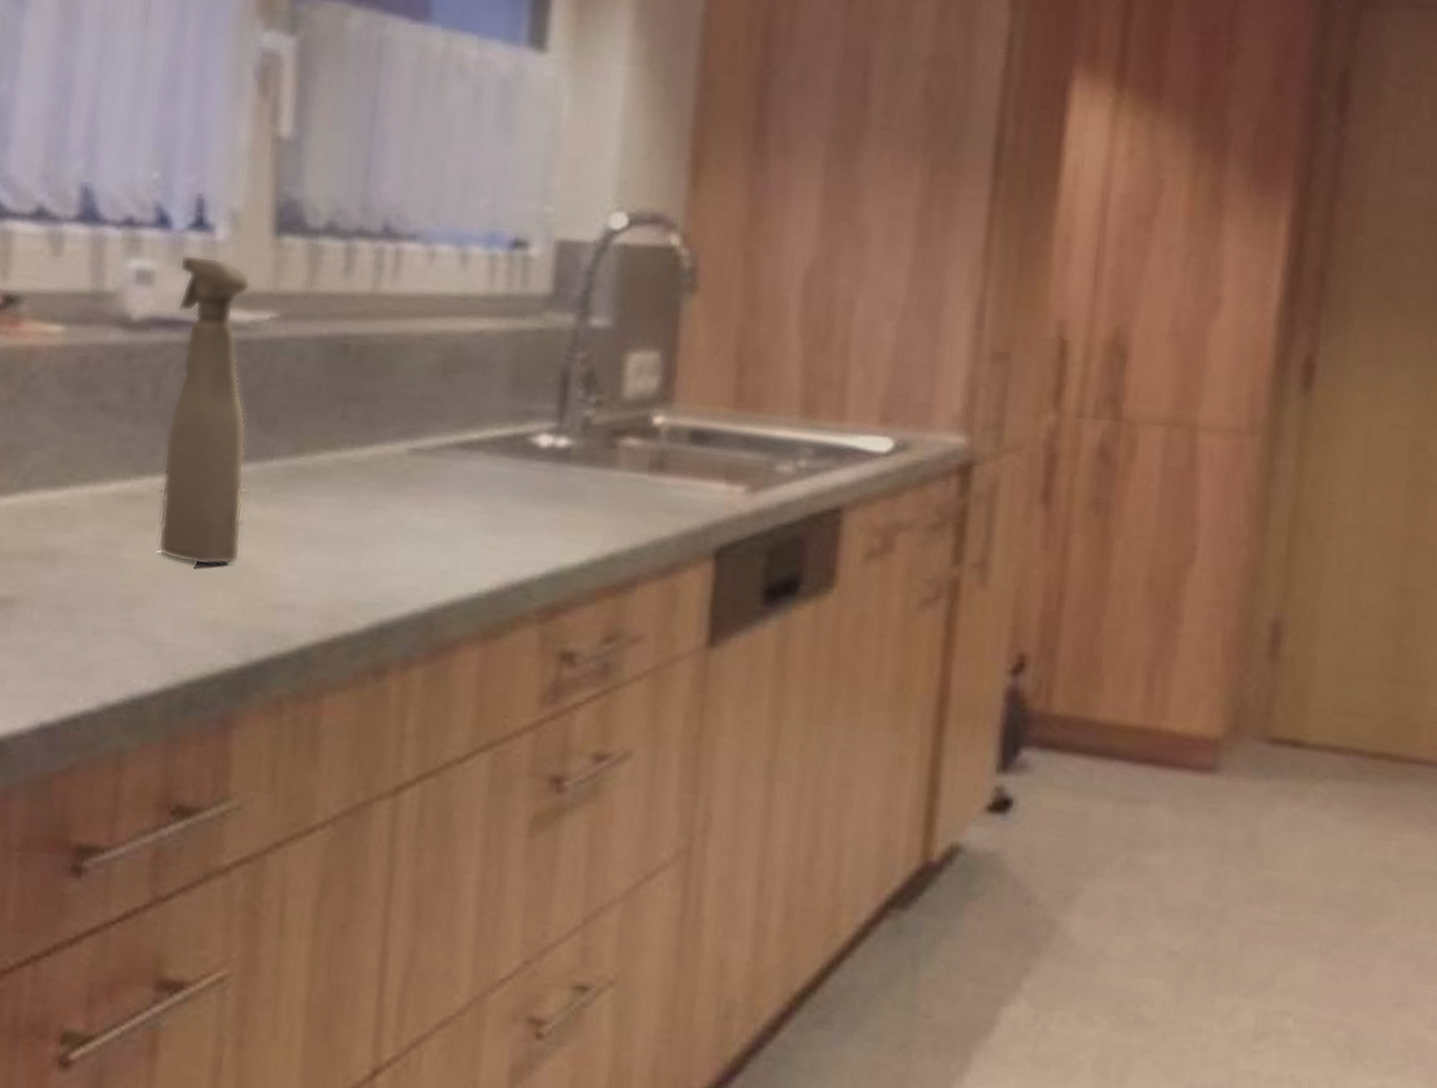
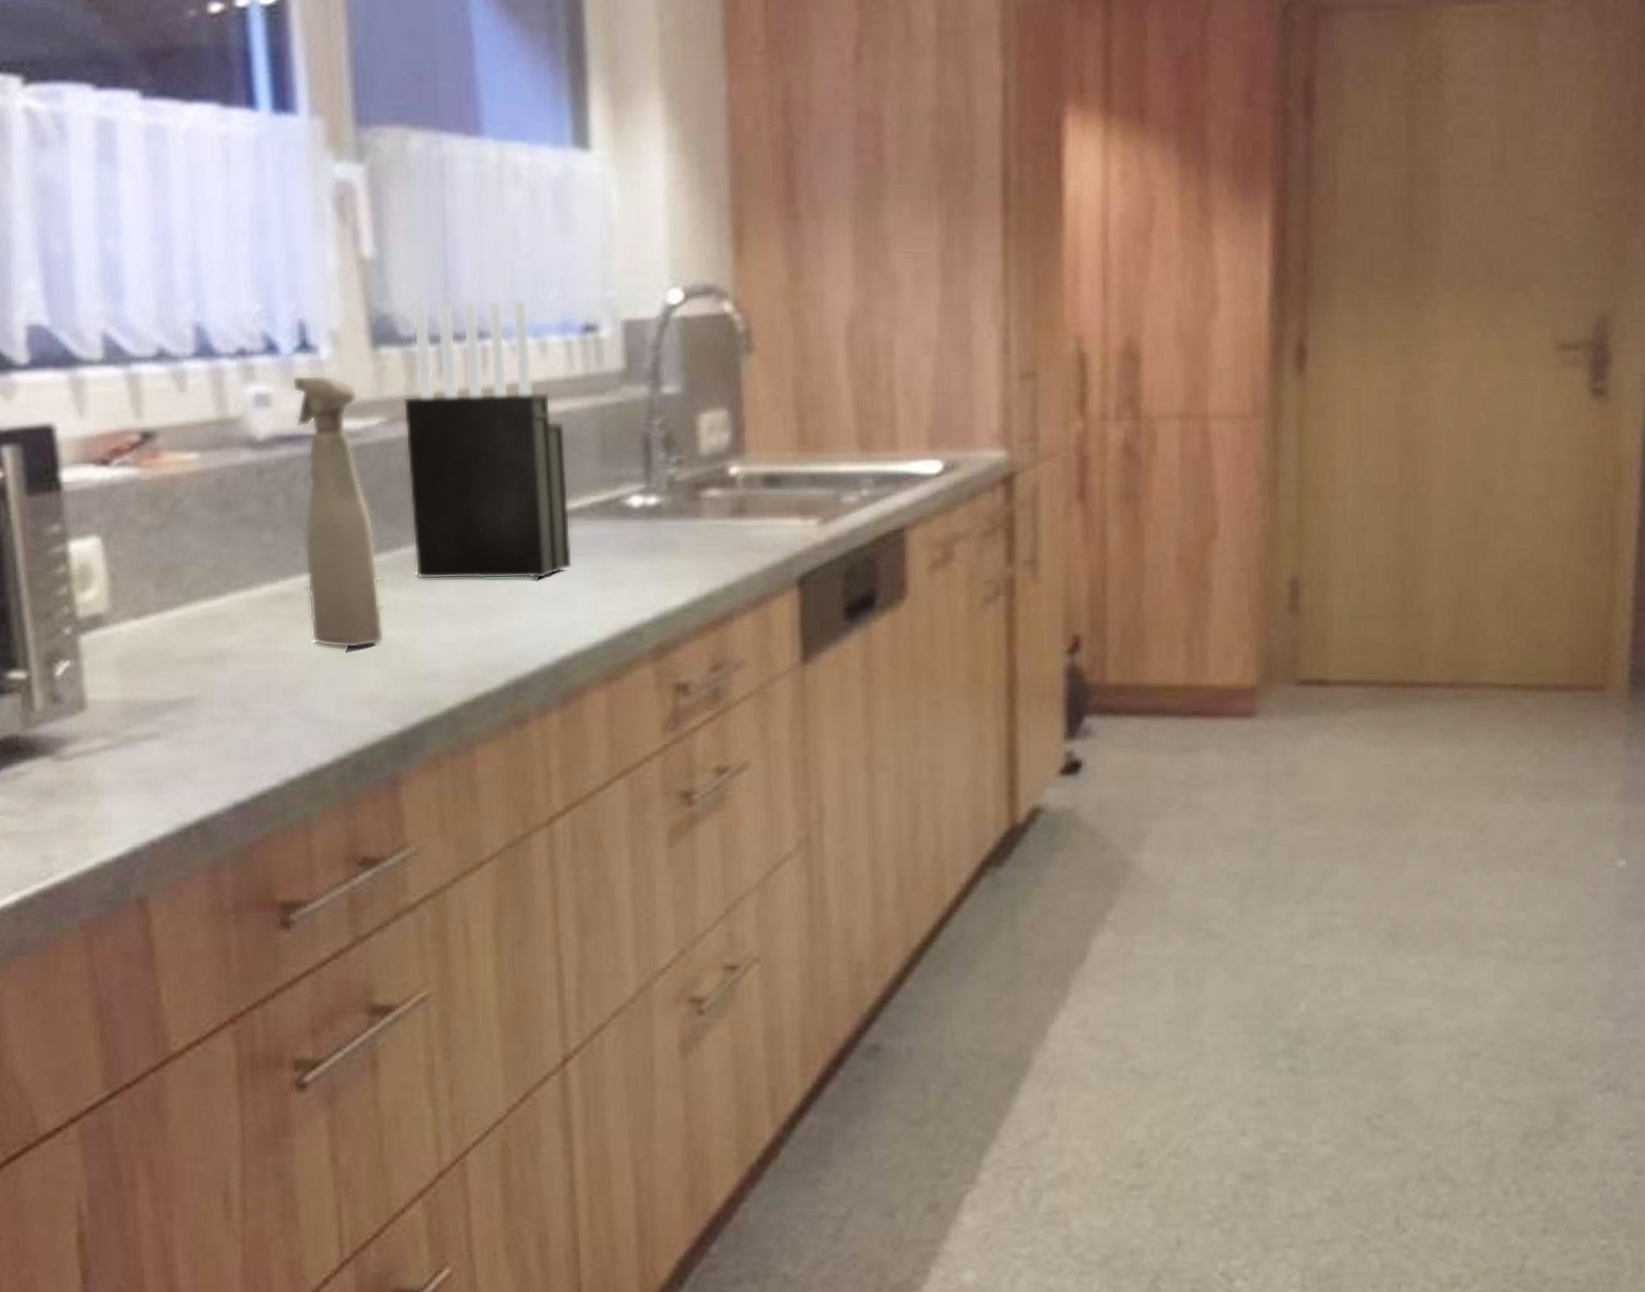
knife block: none [285,193,476,514] -> present [403,300,573,580]

